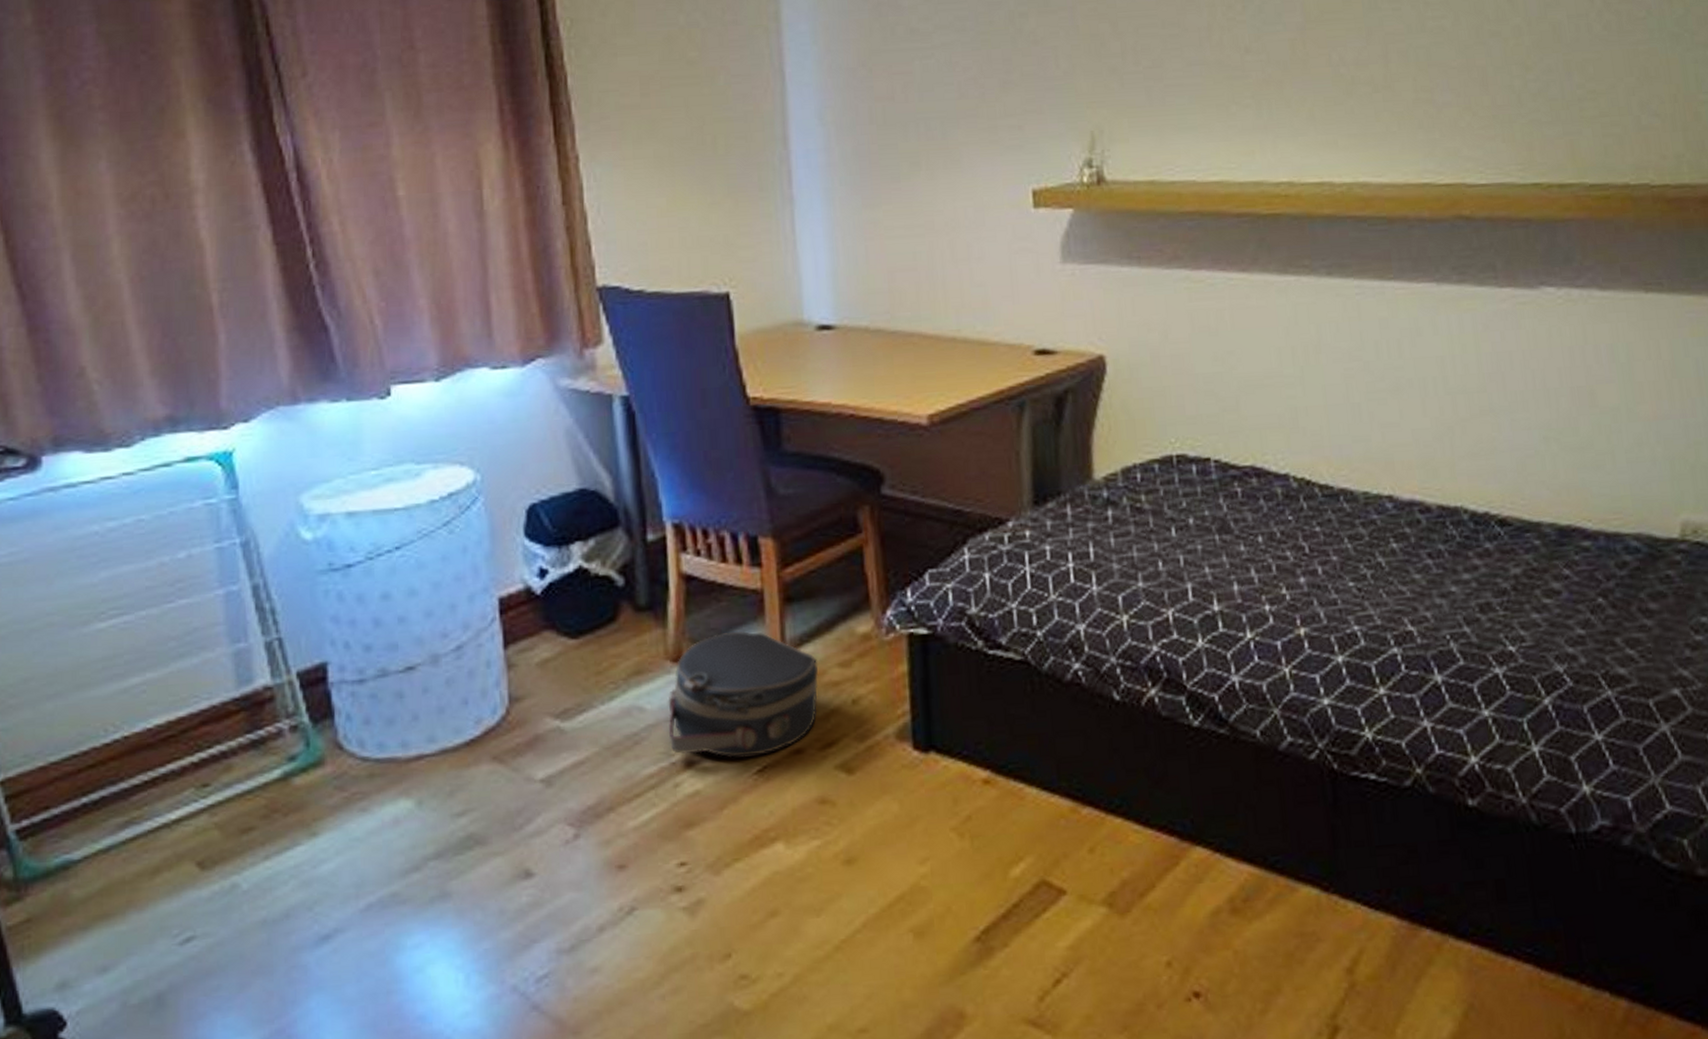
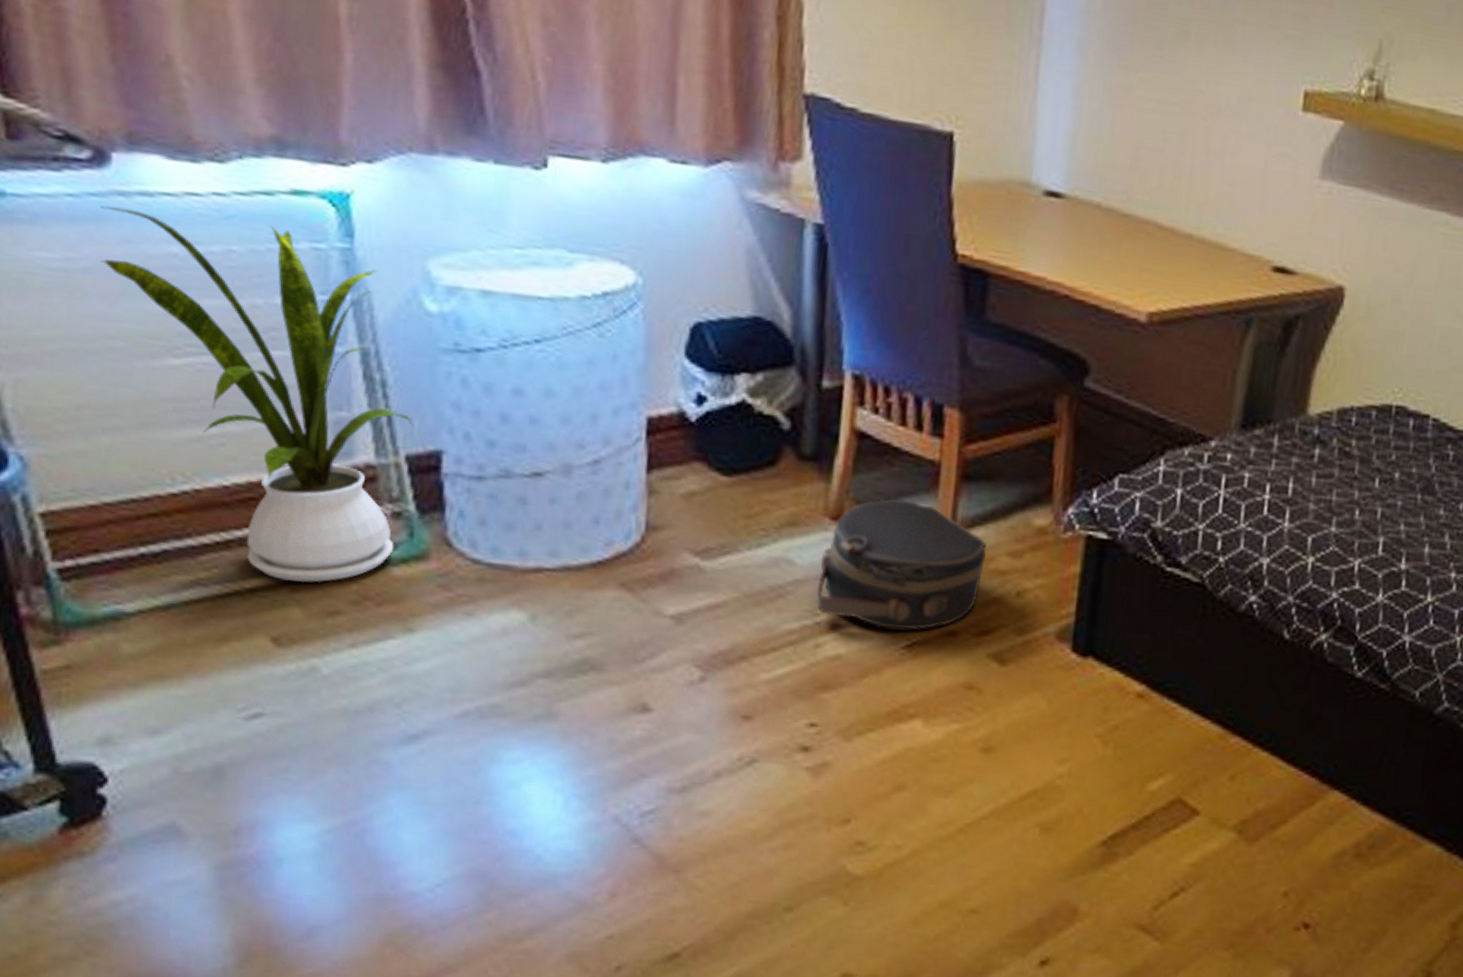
house plant: none [35,491,301,807] -> present [100,205,414,583]

